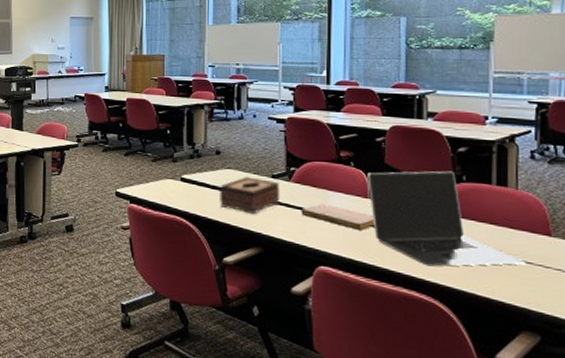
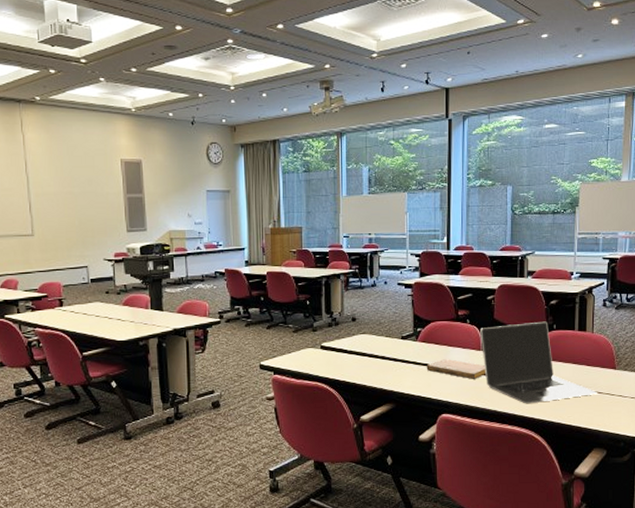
tissue box: present [218,175,280,215] -> none [355,339,409,374]

